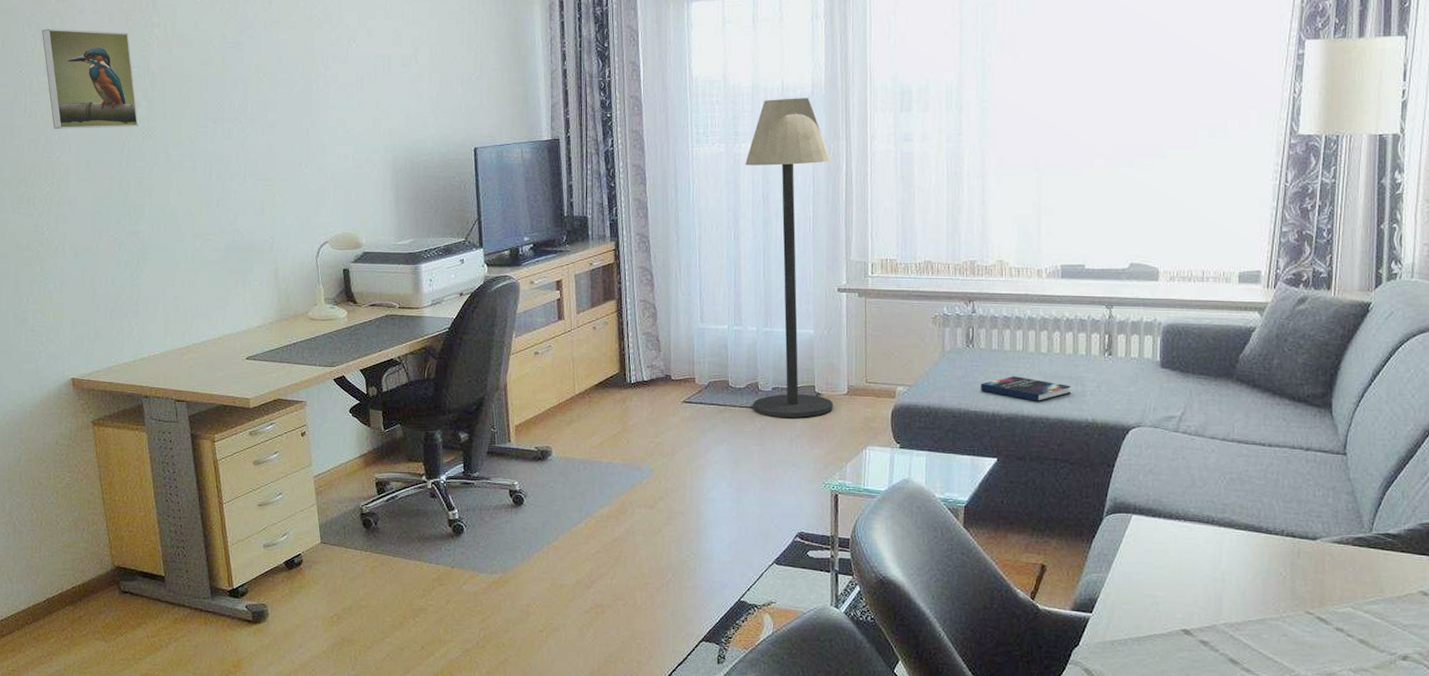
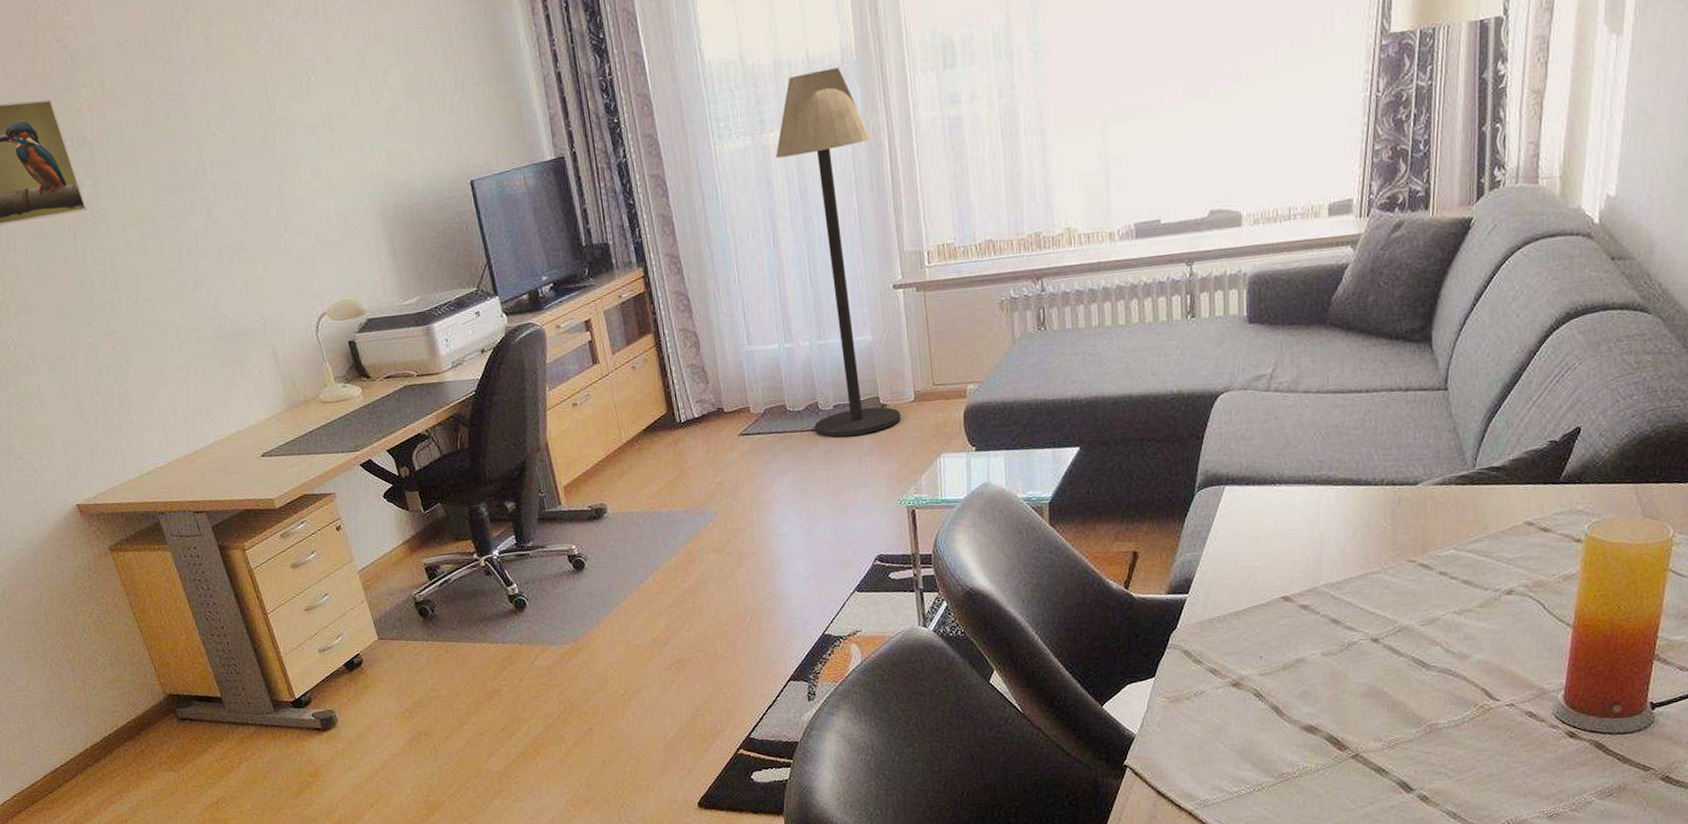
hardback book: present [981,376,1072,401] -> none [1056,355,1155,380]

